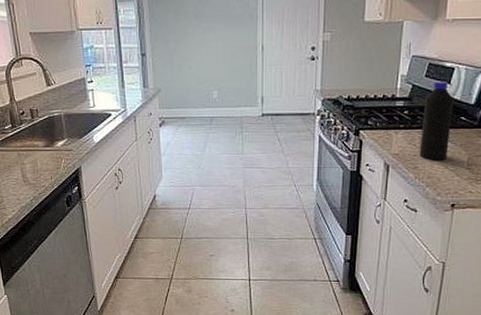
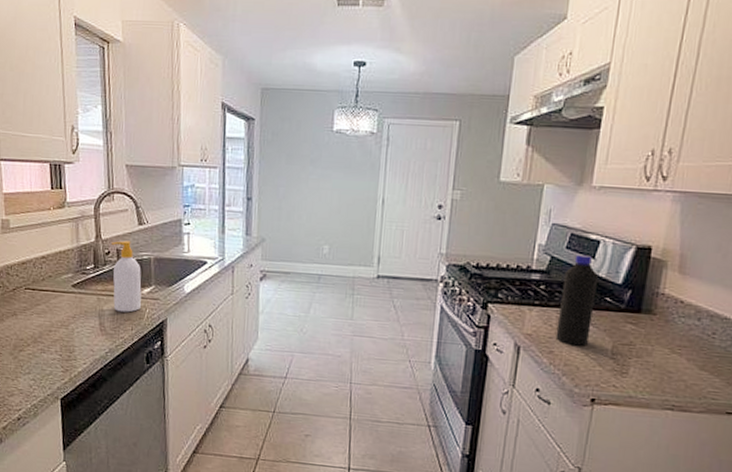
soap bottle: none [25,101,58,164] -> present [111,240,142,313]

